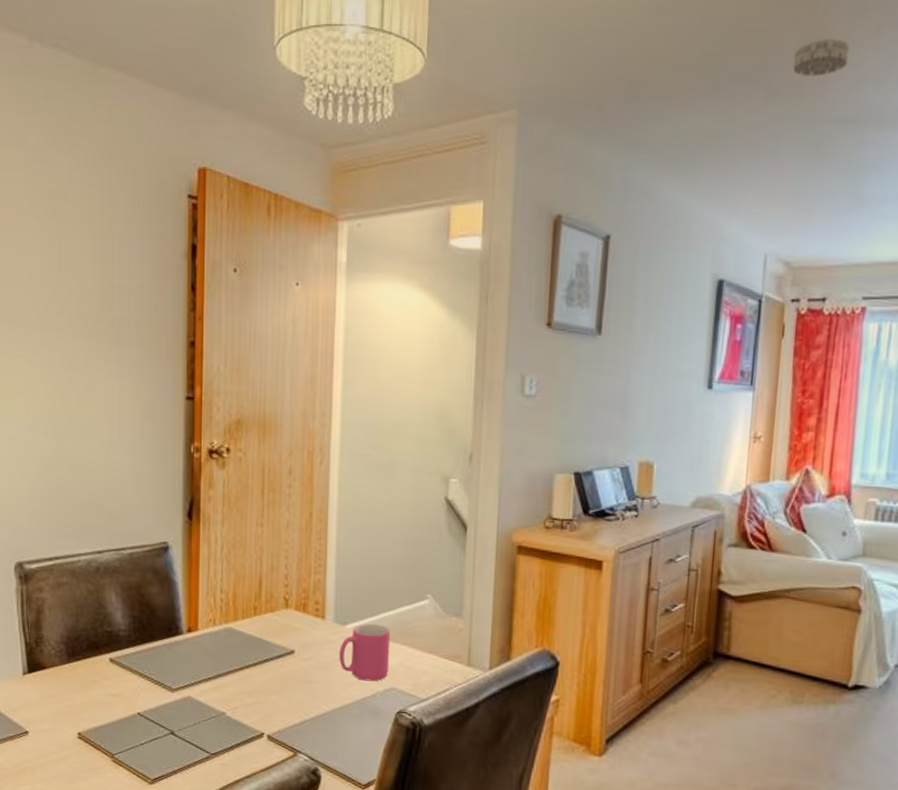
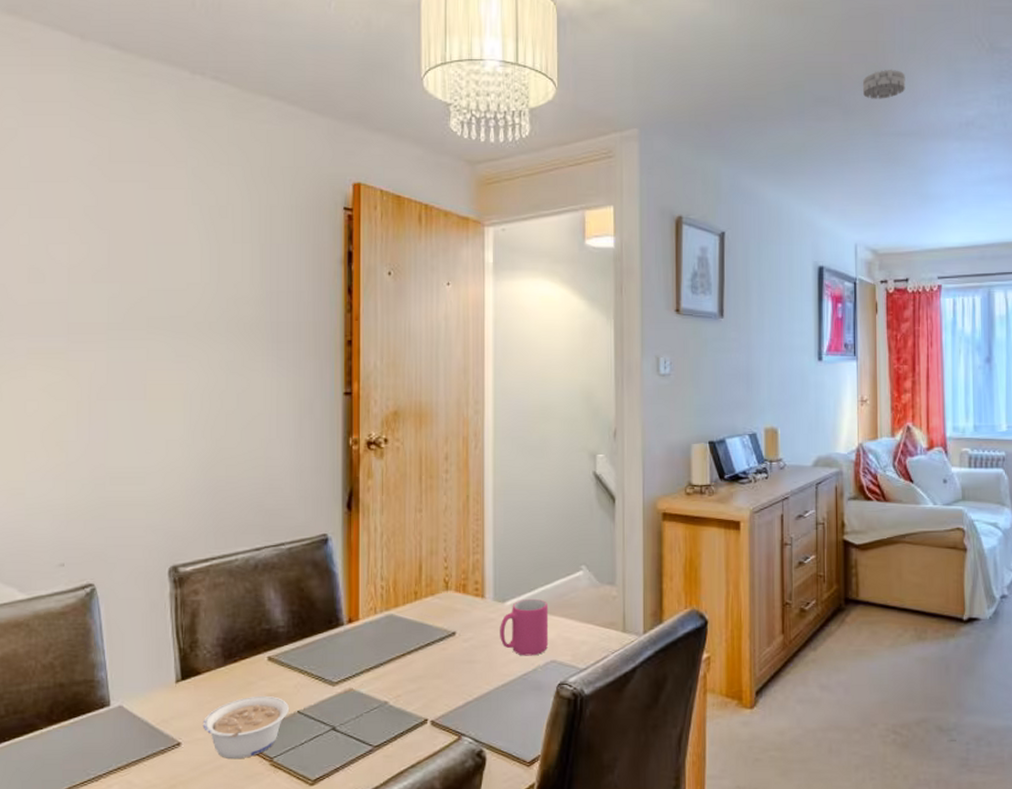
legume: none [48,694,129,752] -> present [202,695,289,760]

